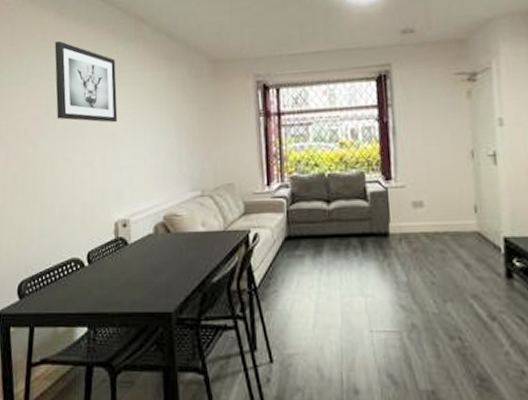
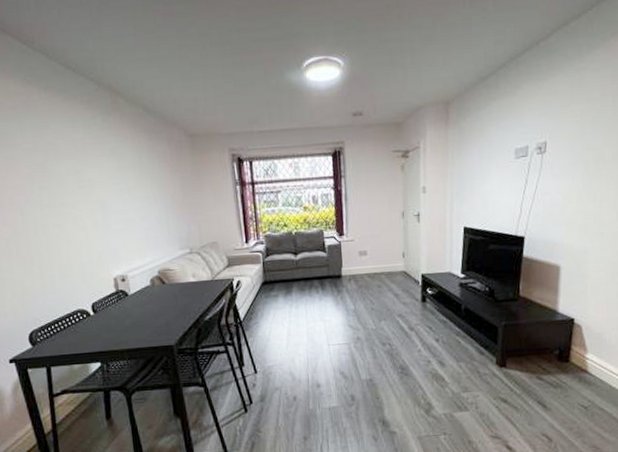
wall art: present [54,41,118,123] -> none [27,110,105,192]

